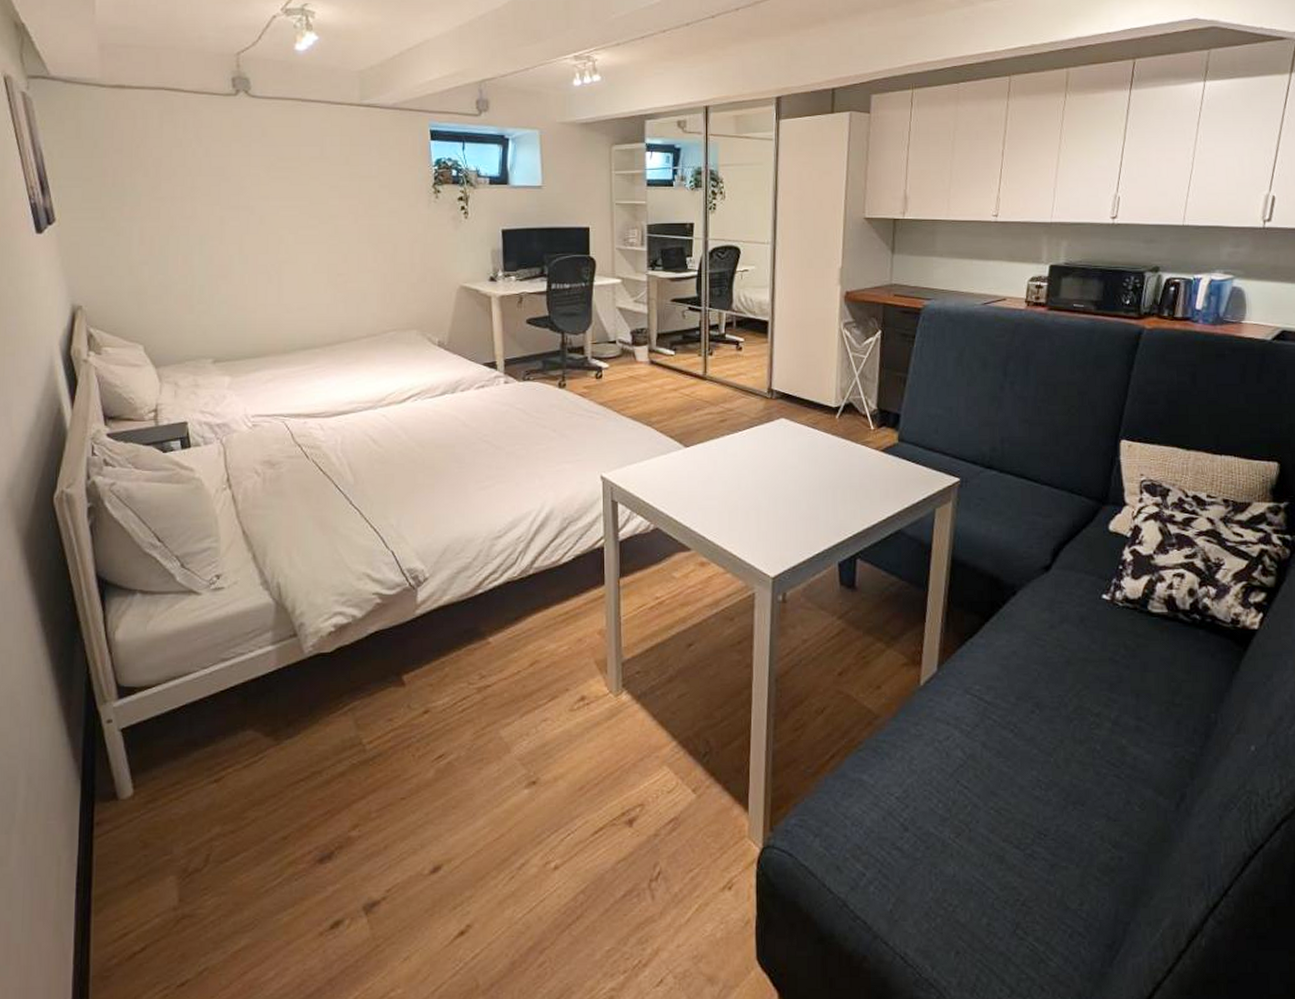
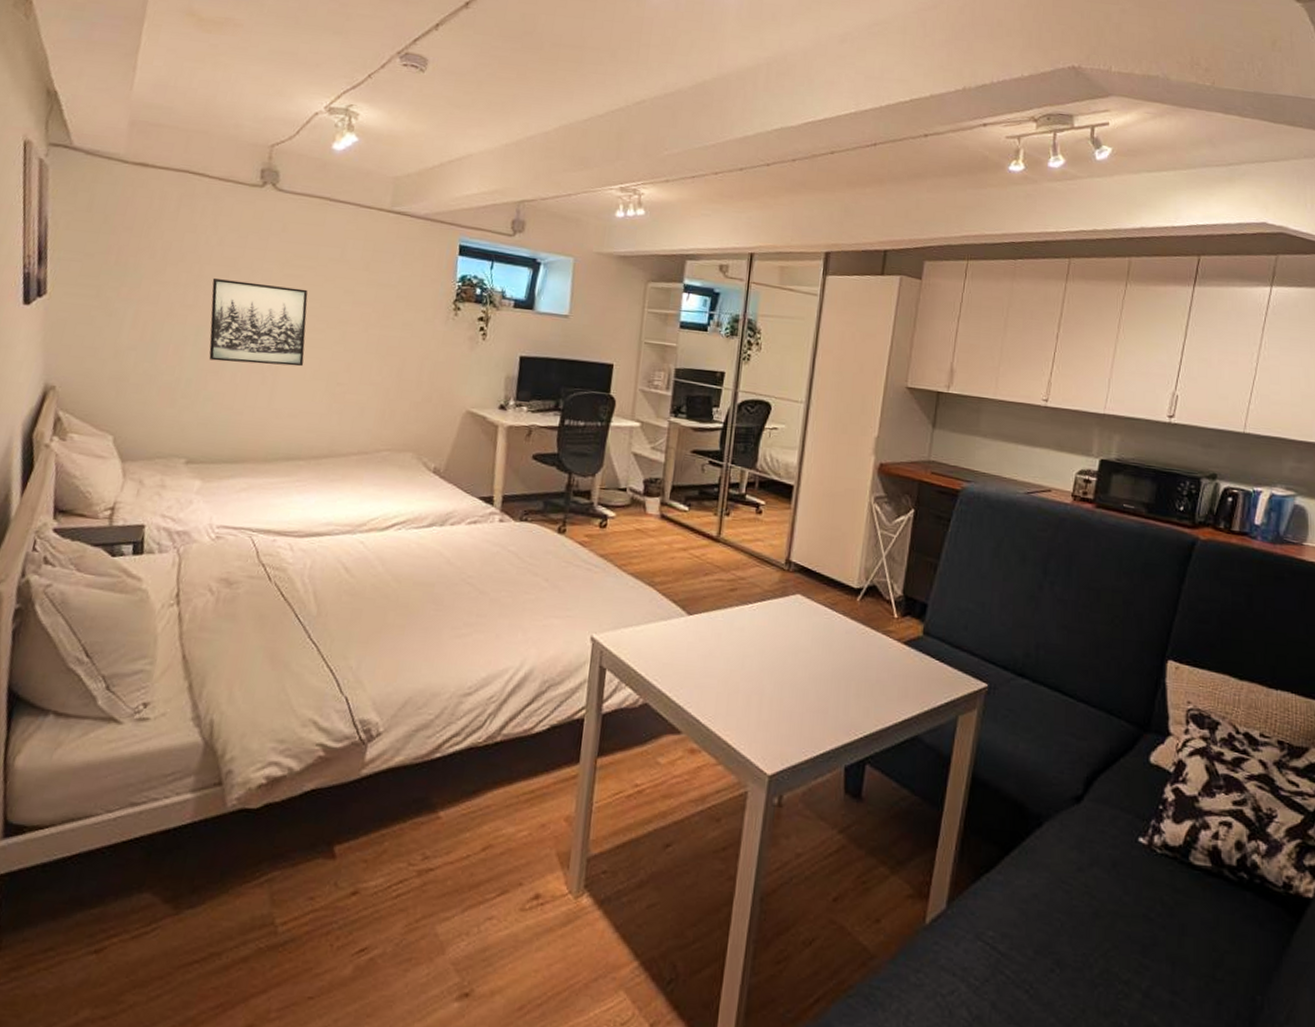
wall art: none [205,188,304,266] -> present [209,278,308,367]

